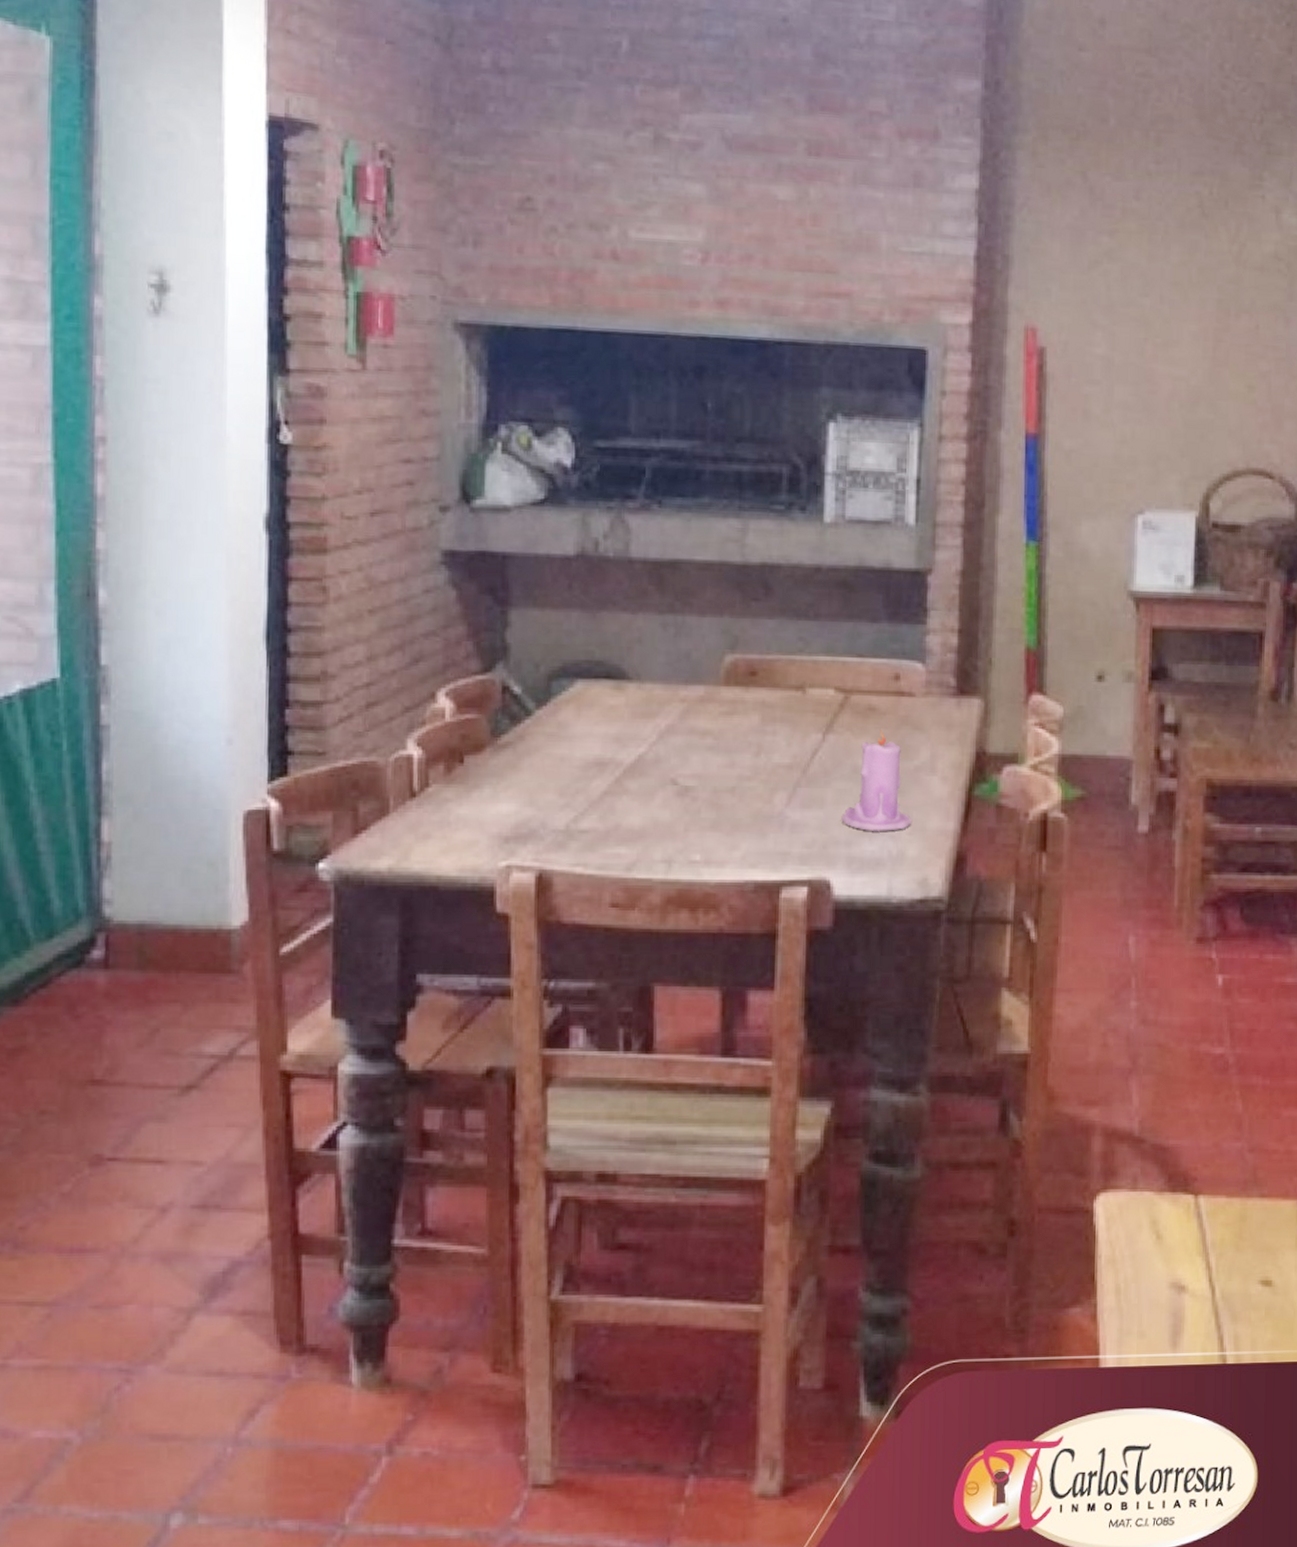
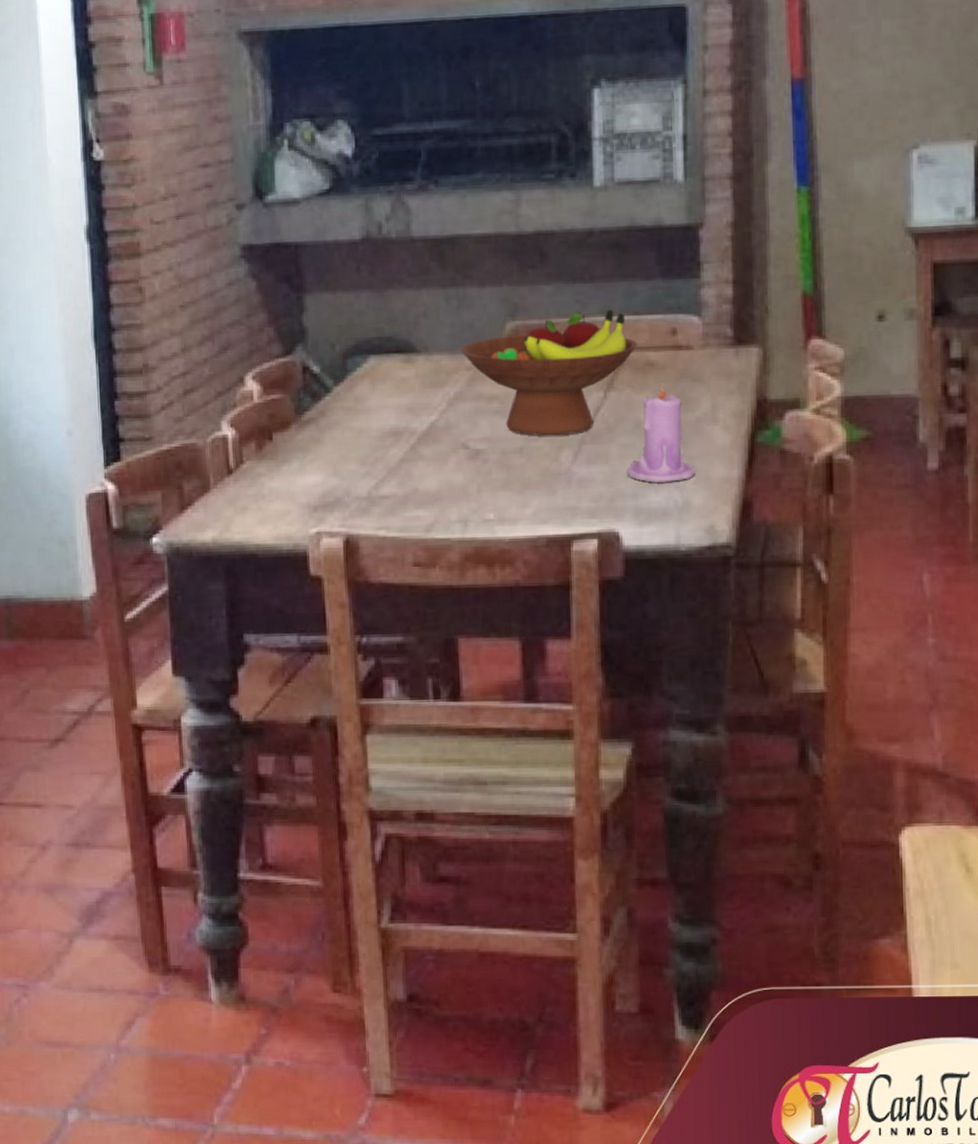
fruit bowl: none [675,649,860,777] -> present [461,309,638,436]

